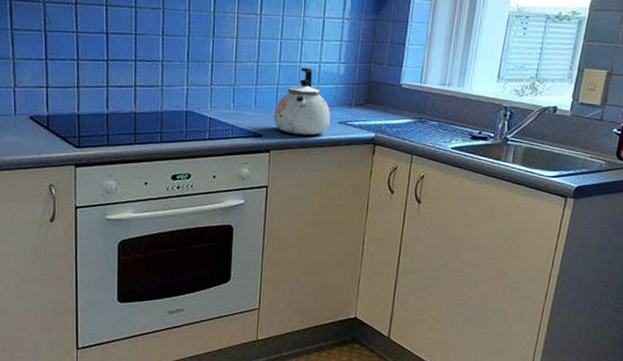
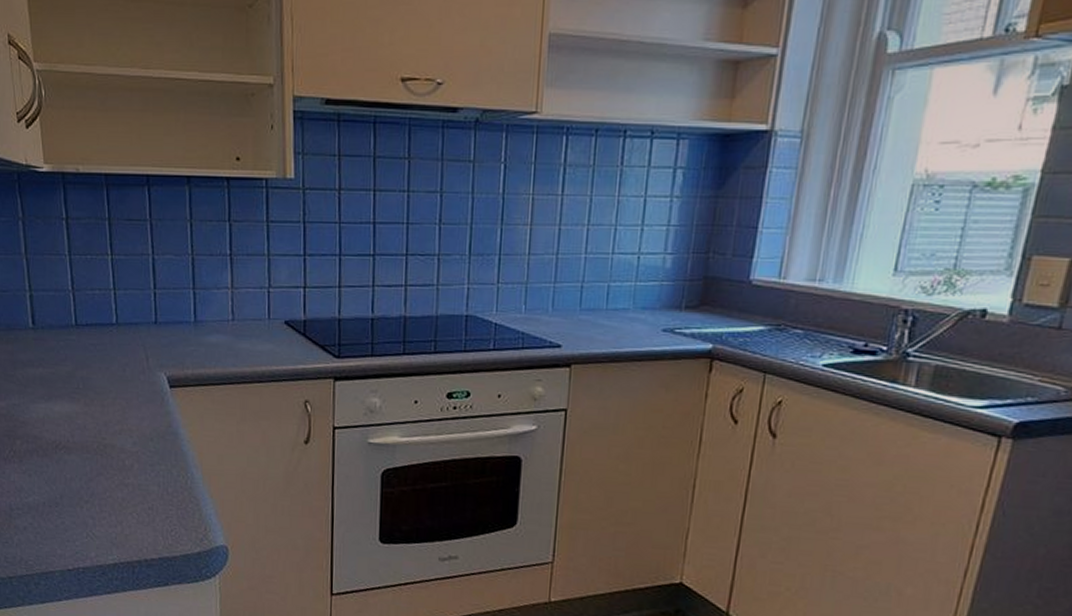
kettle: present [274,67,331,136] -> none [576,259,653,346]

